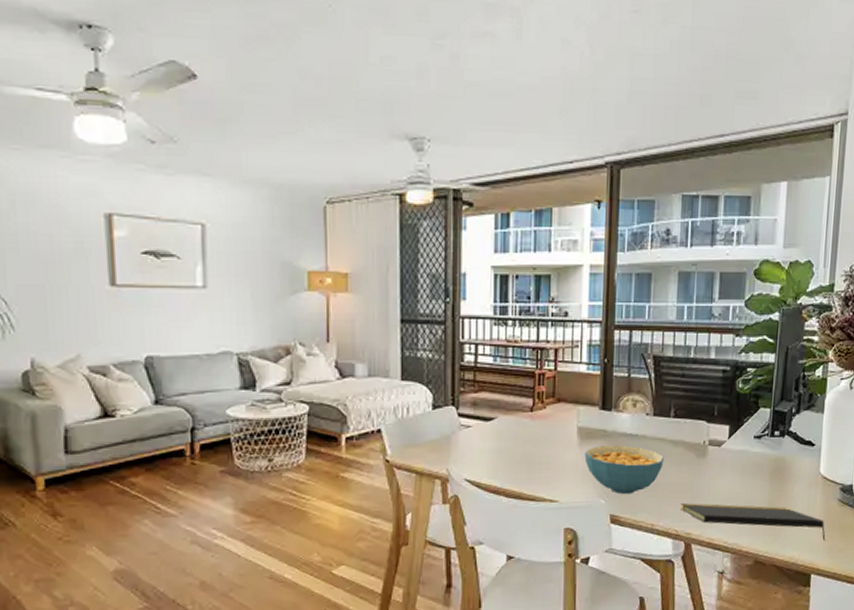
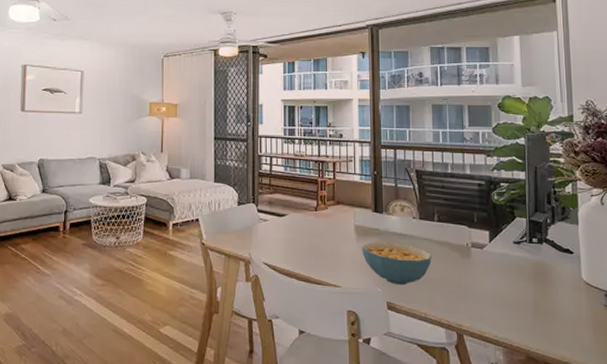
notepad: present [681,503,826,541] -> none [450,297,597,344]

